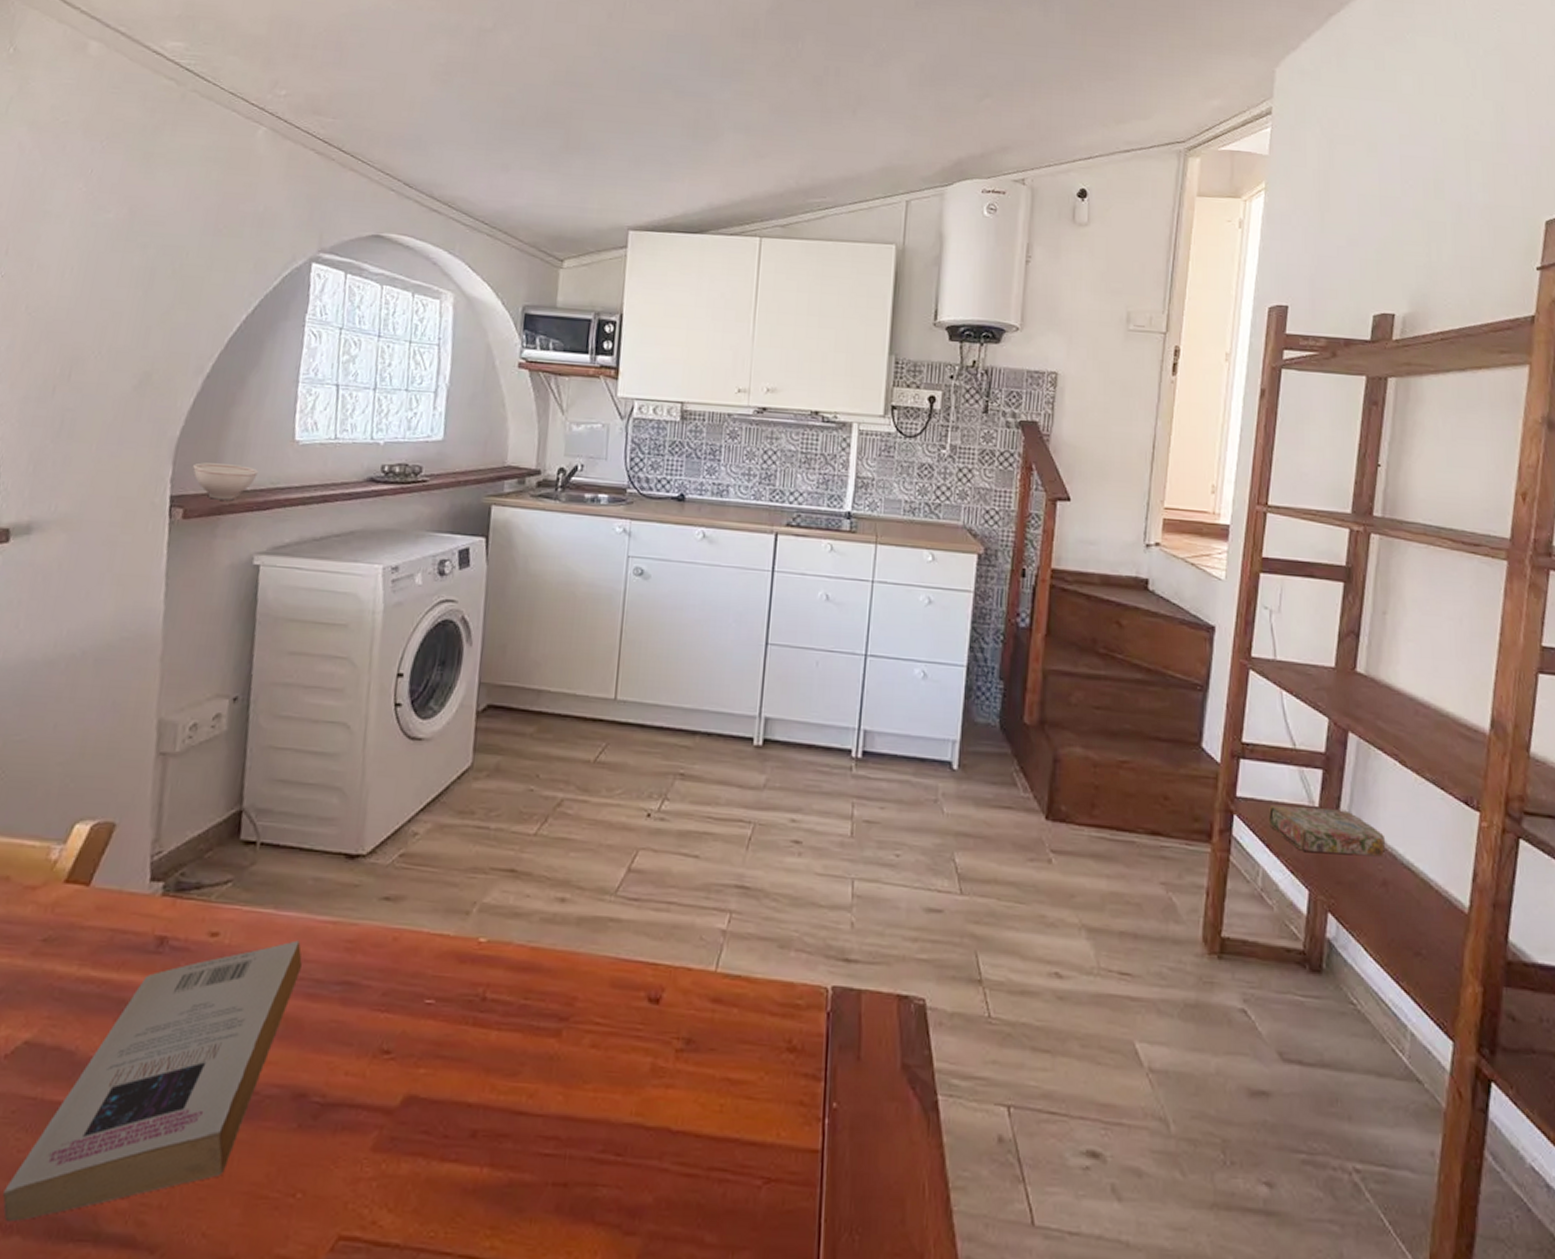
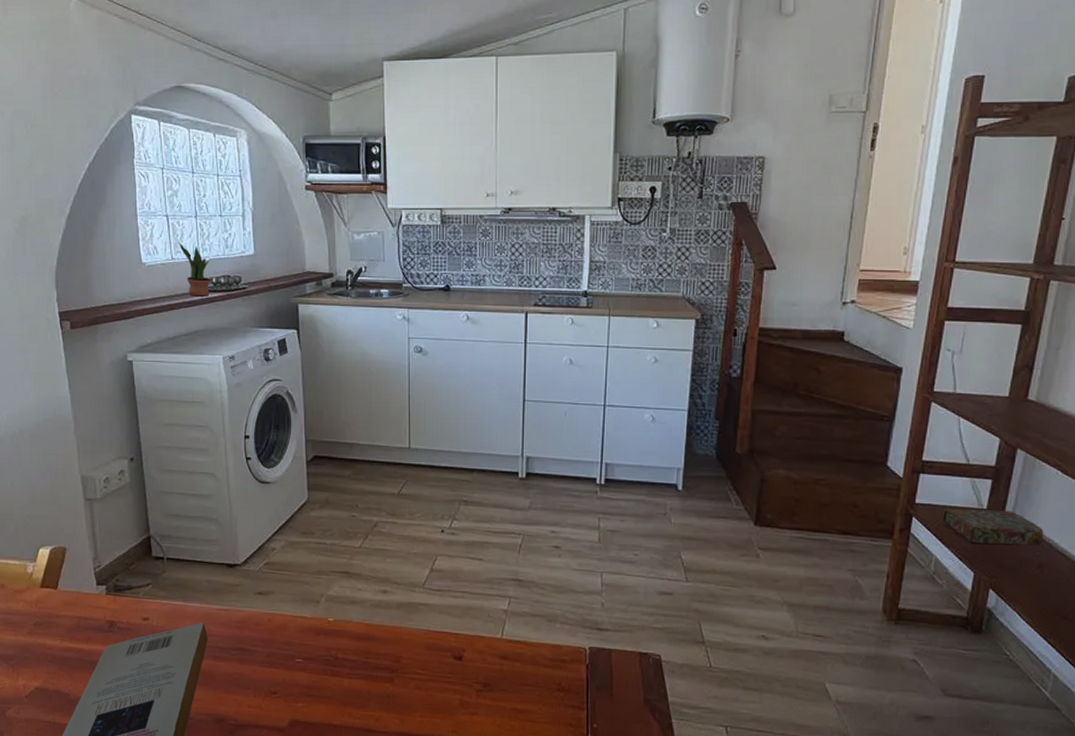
bowl: present [192,462,258,501] -> none [71,285,119,313]
potted plant: none [347,419,384,488] -> present [178,242,211,296]

